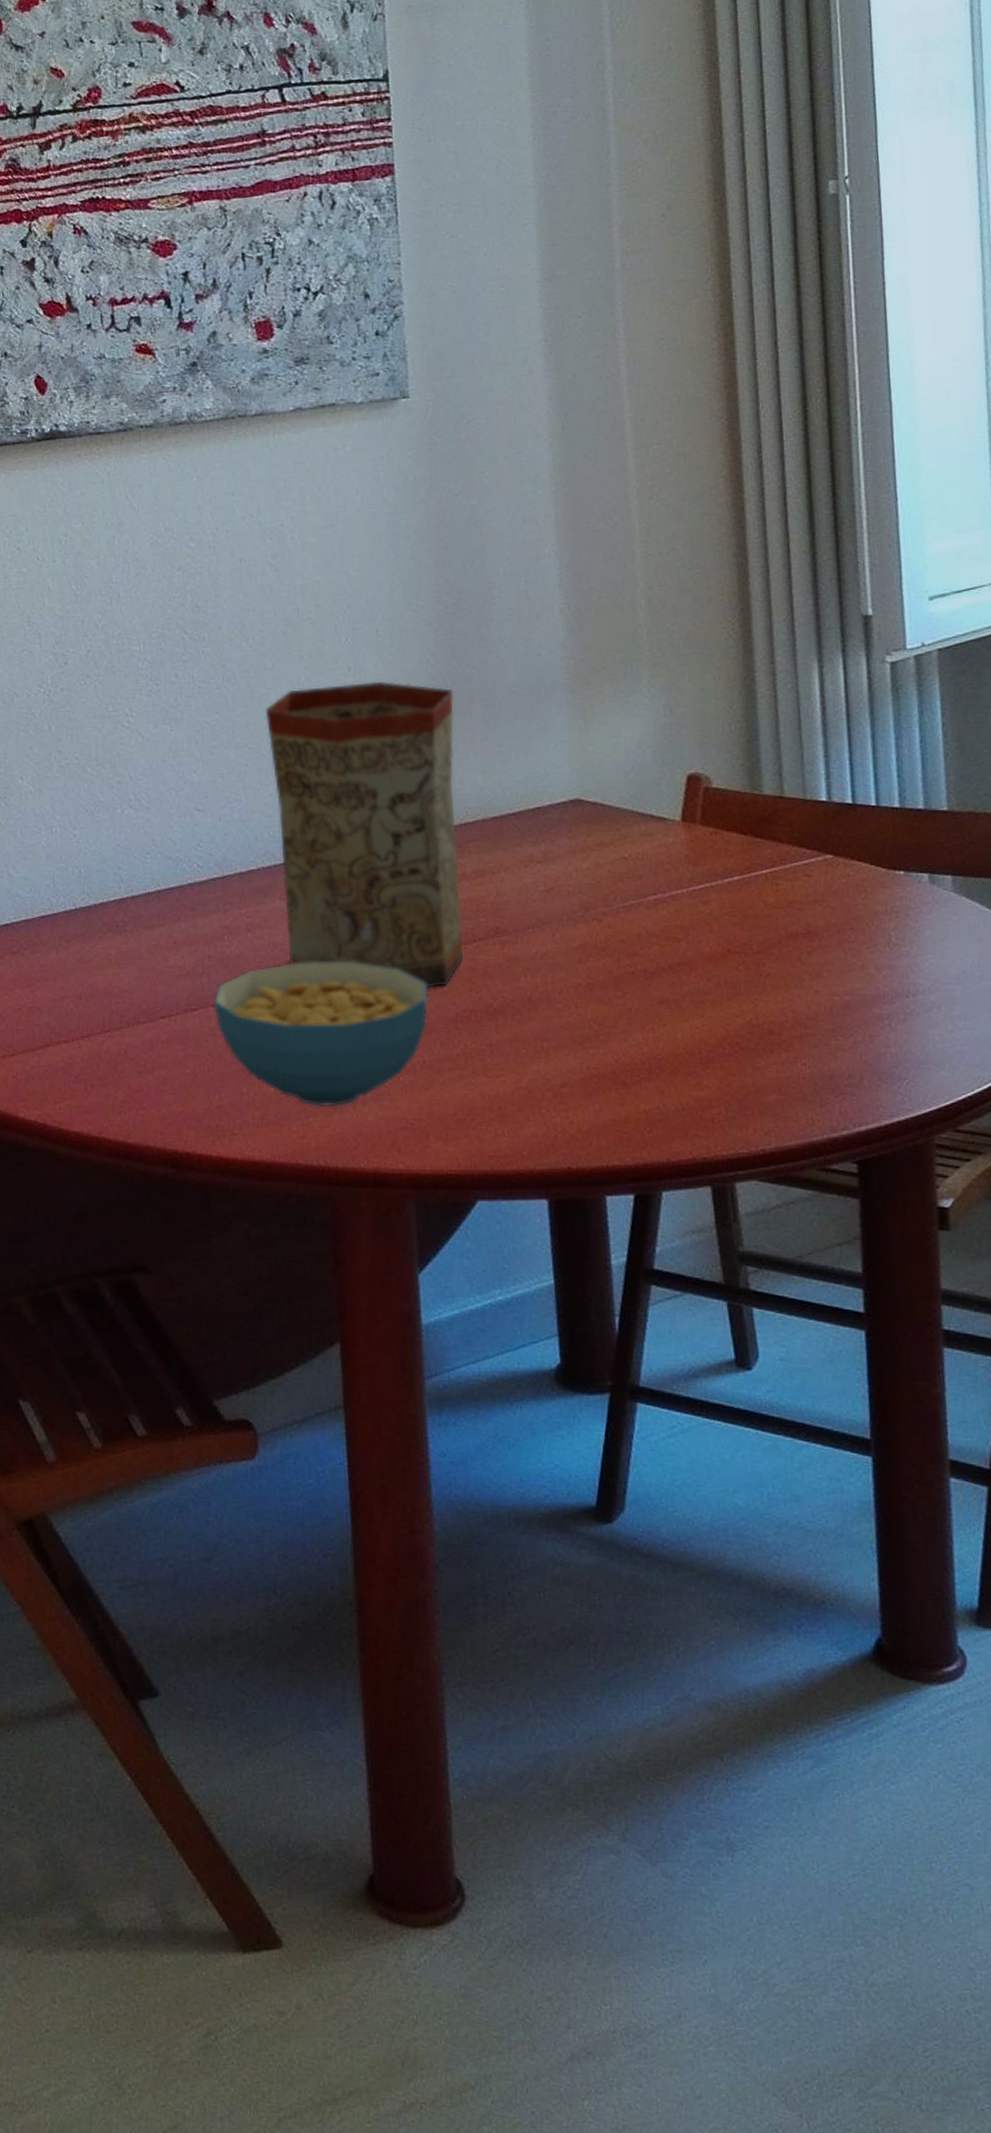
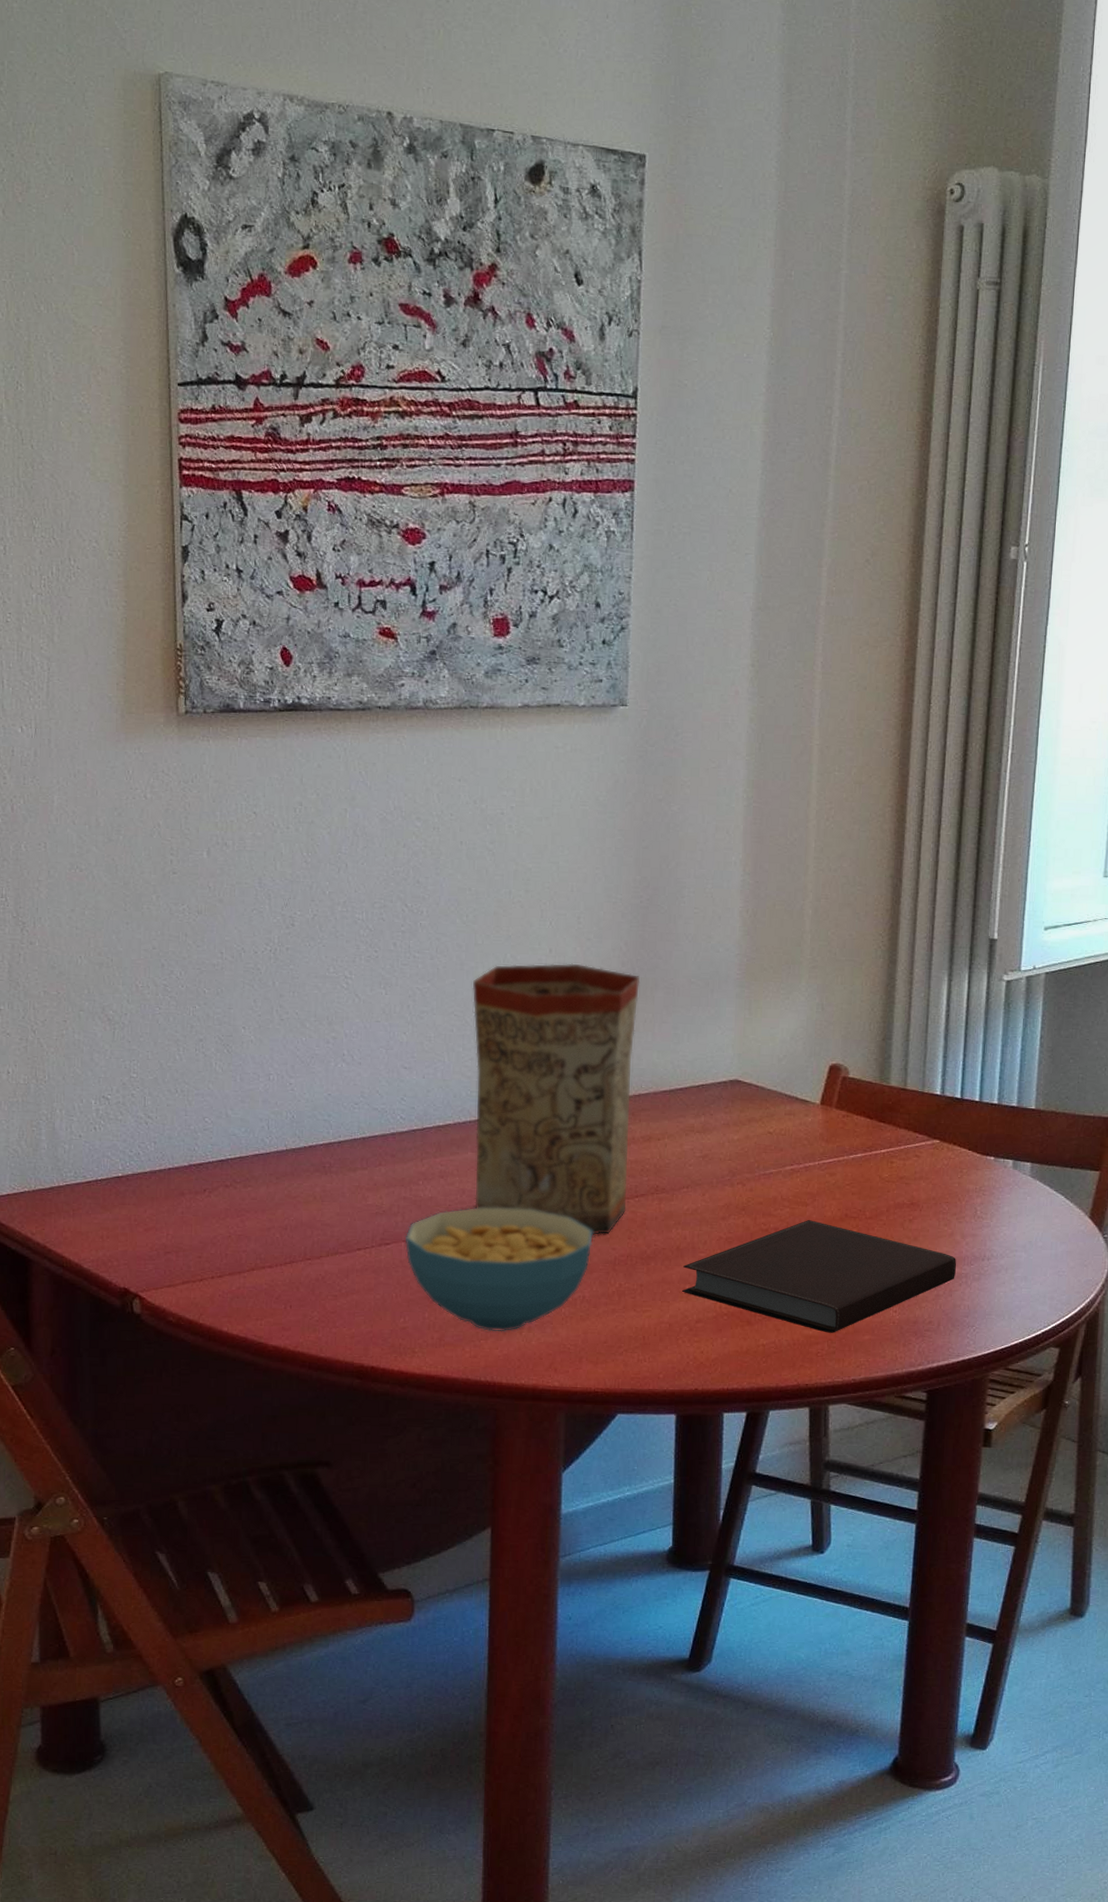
notebook: none [538,957,875,1094] -> present [682,1219,957,1333]

